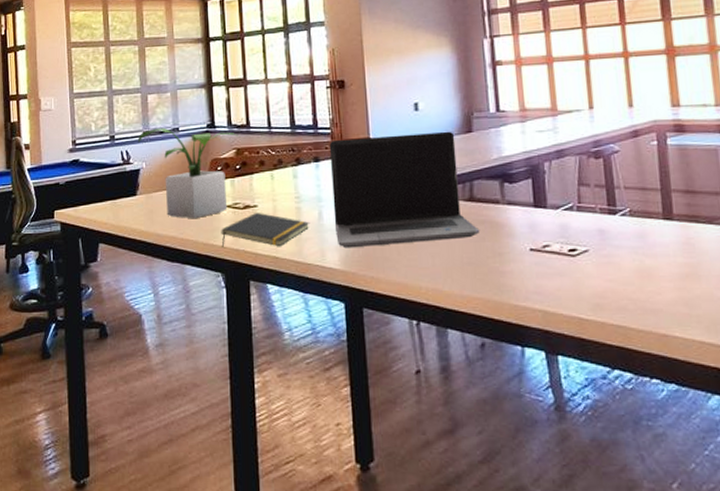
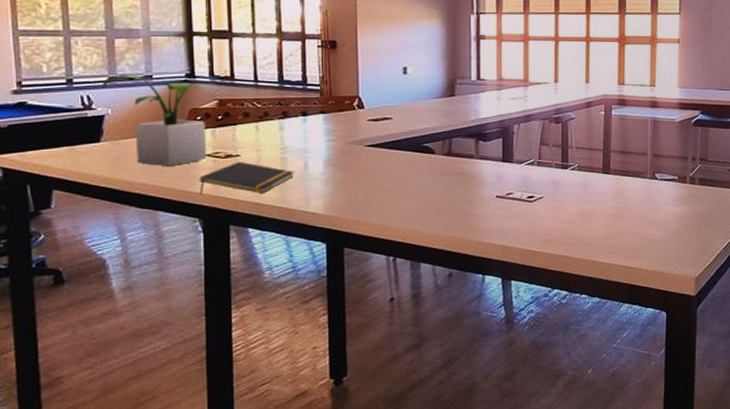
laptop computer: present [329,131,480,249] -> none [318,94,455,196]

